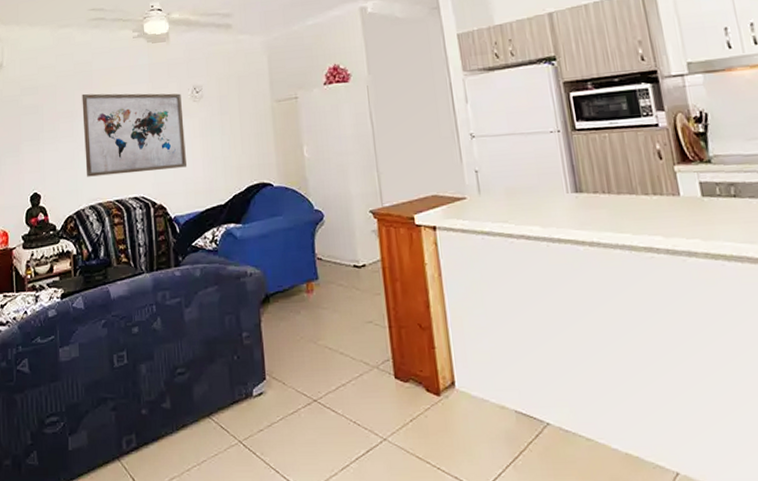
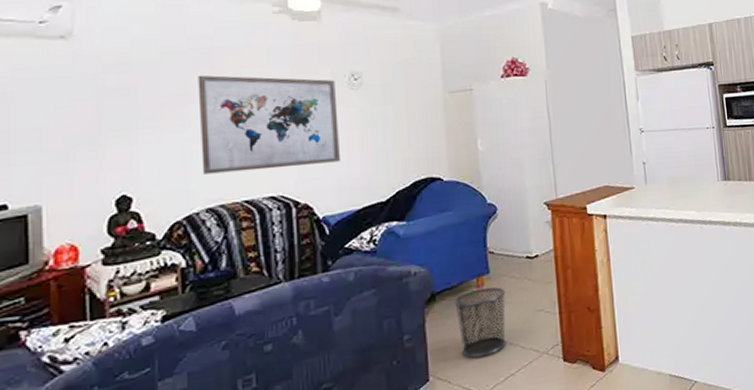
waste bin: none [285,293,337,363] -> present [453,287,507,358]

